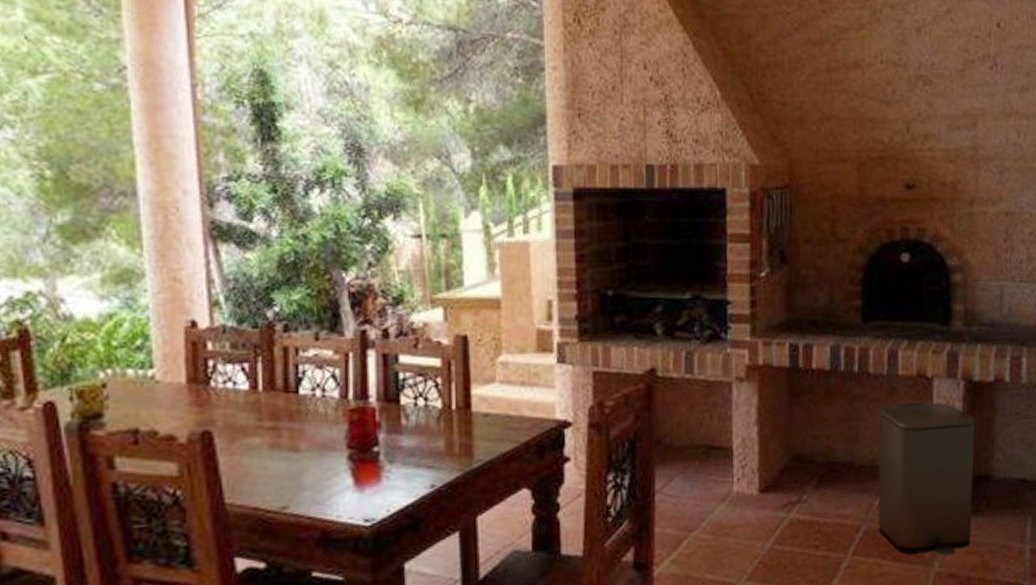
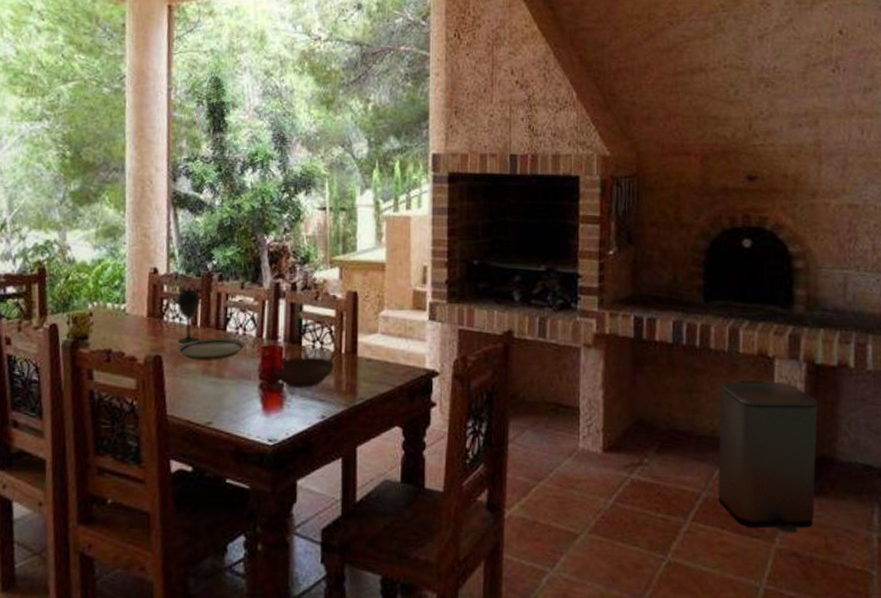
wine glass: none [227,344,262,414] -> present [177,289,200,344]
plate: none [232,402,327,433] -> present [177,338,246,360]
bowl: none [363,415,444,456] -> present [272,356,335,389]

